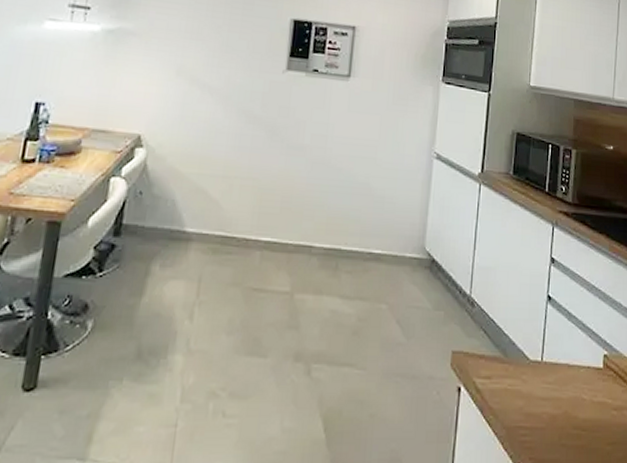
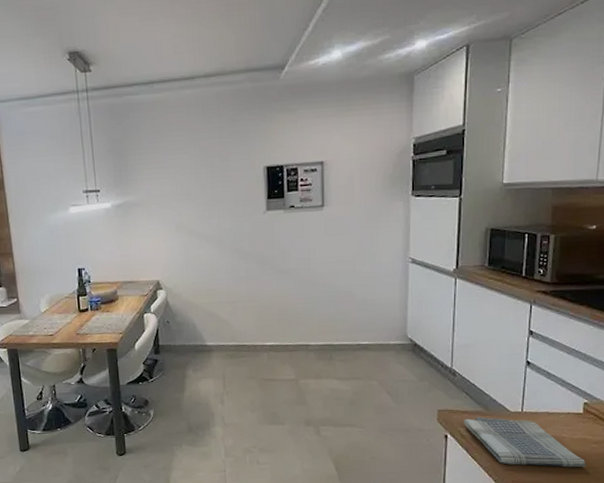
dish towel: none [479,364,607,443] -> present [463,416,586,468]

